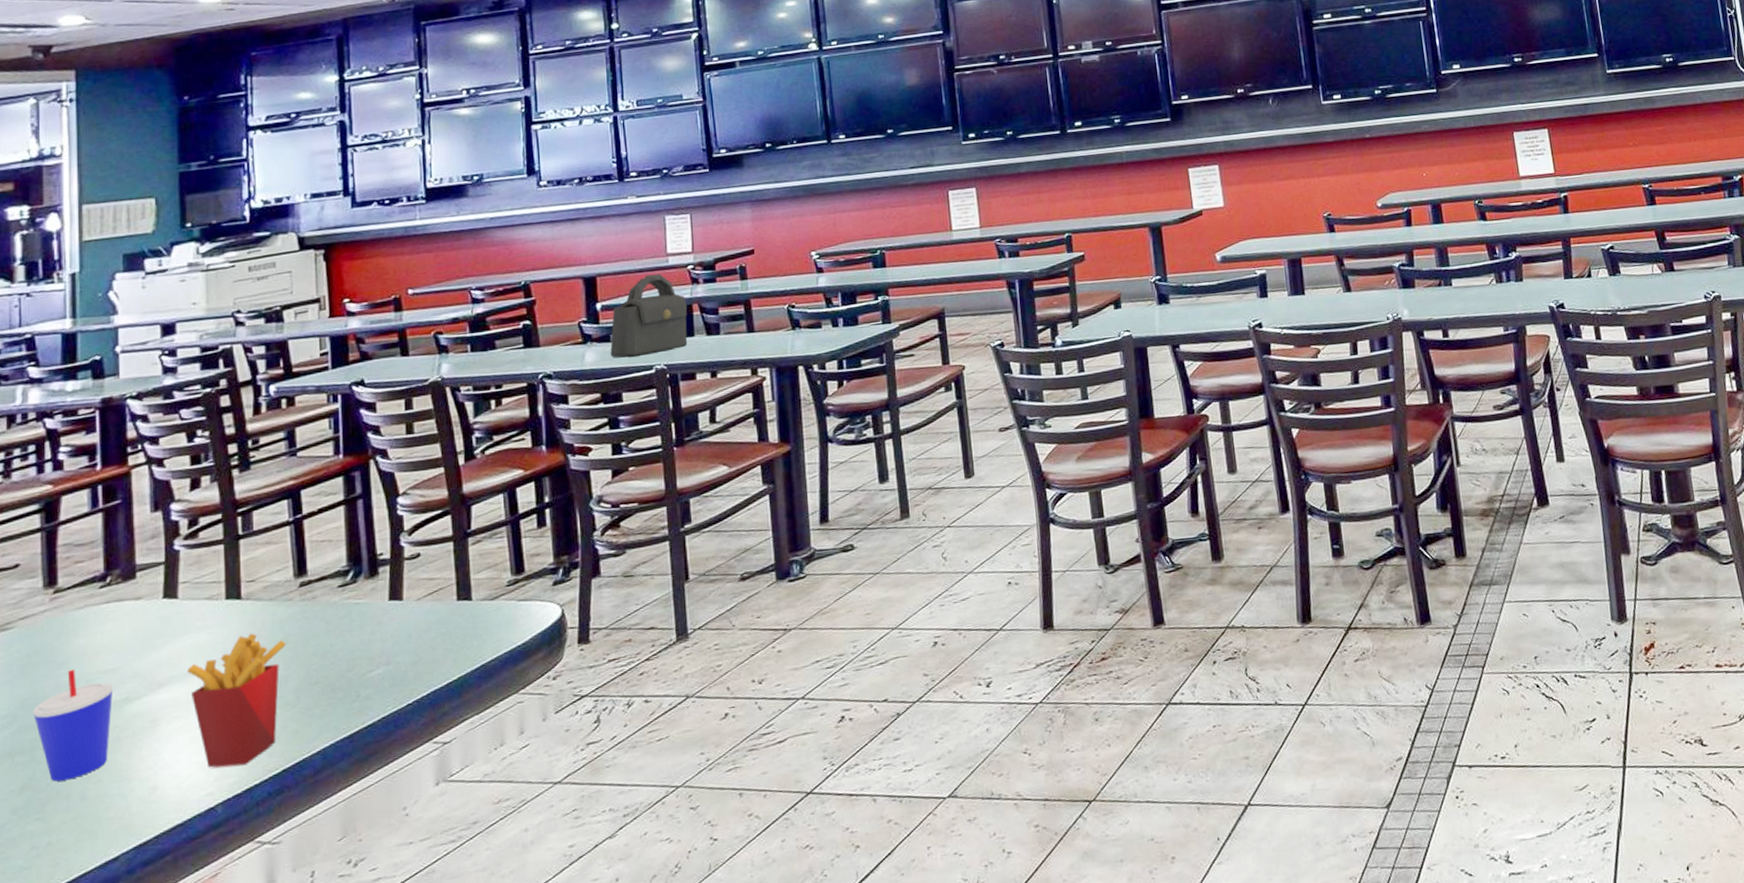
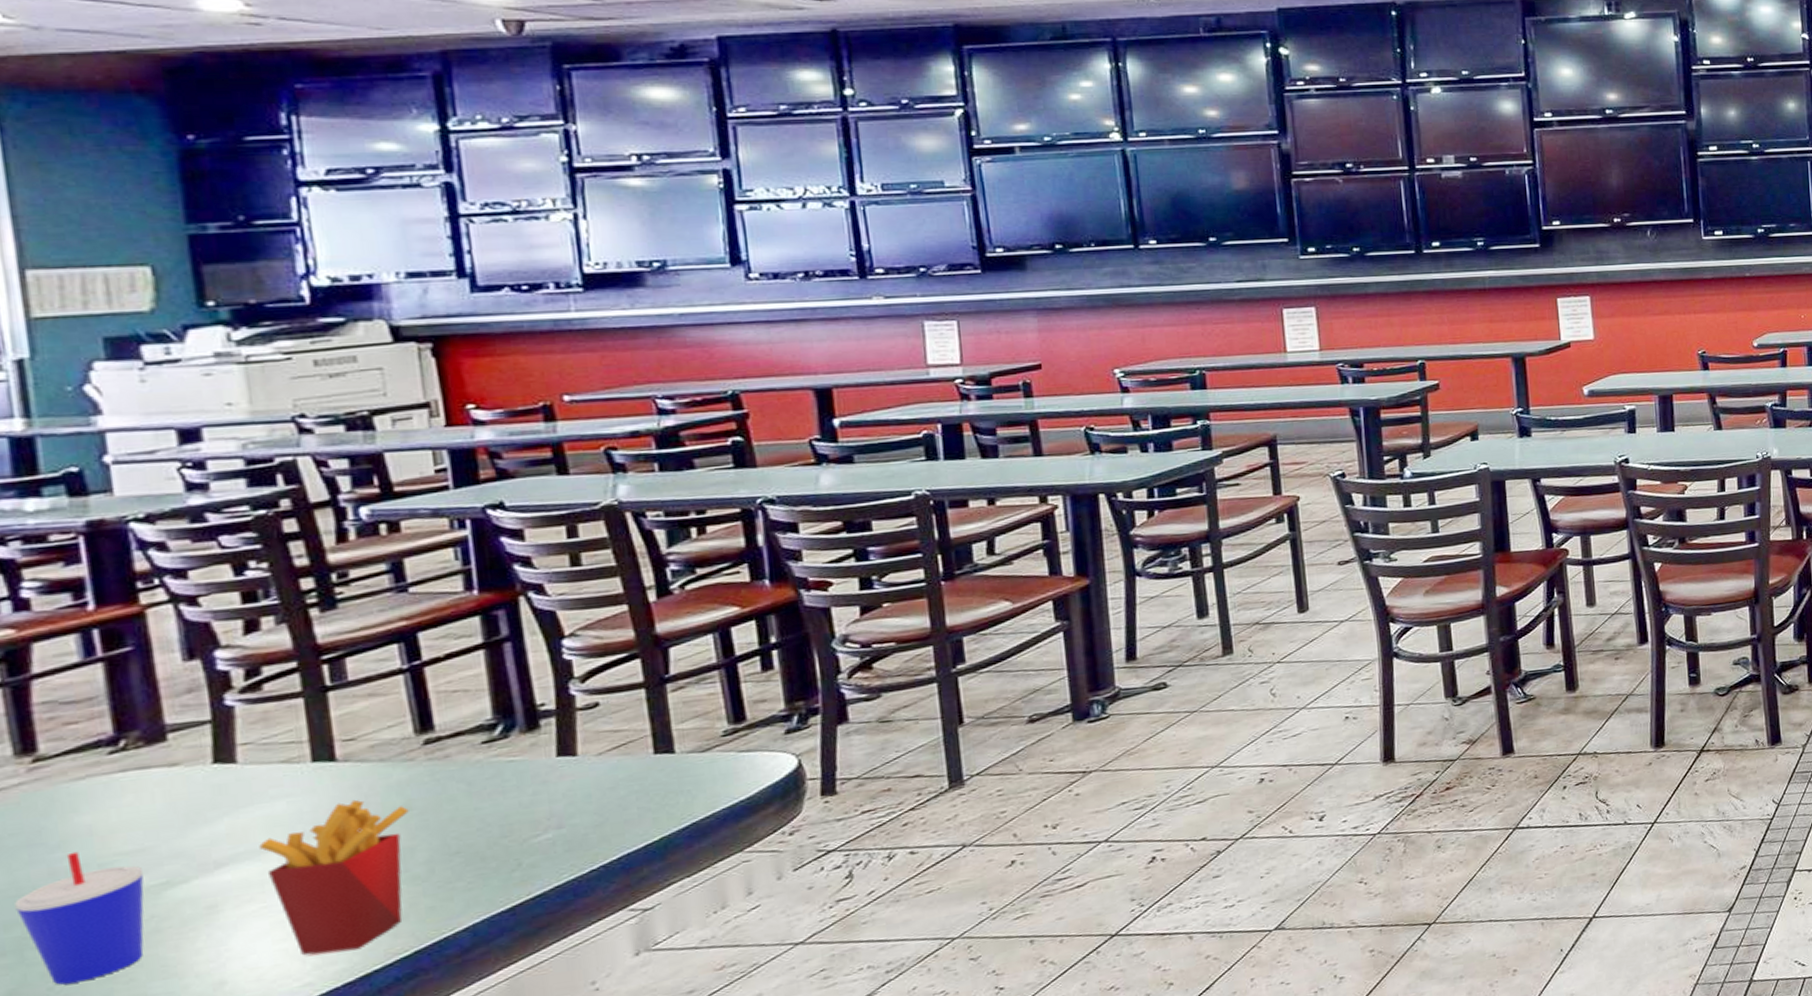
handbag: present [610,273,688,358] -> none [853,386,957,482]

